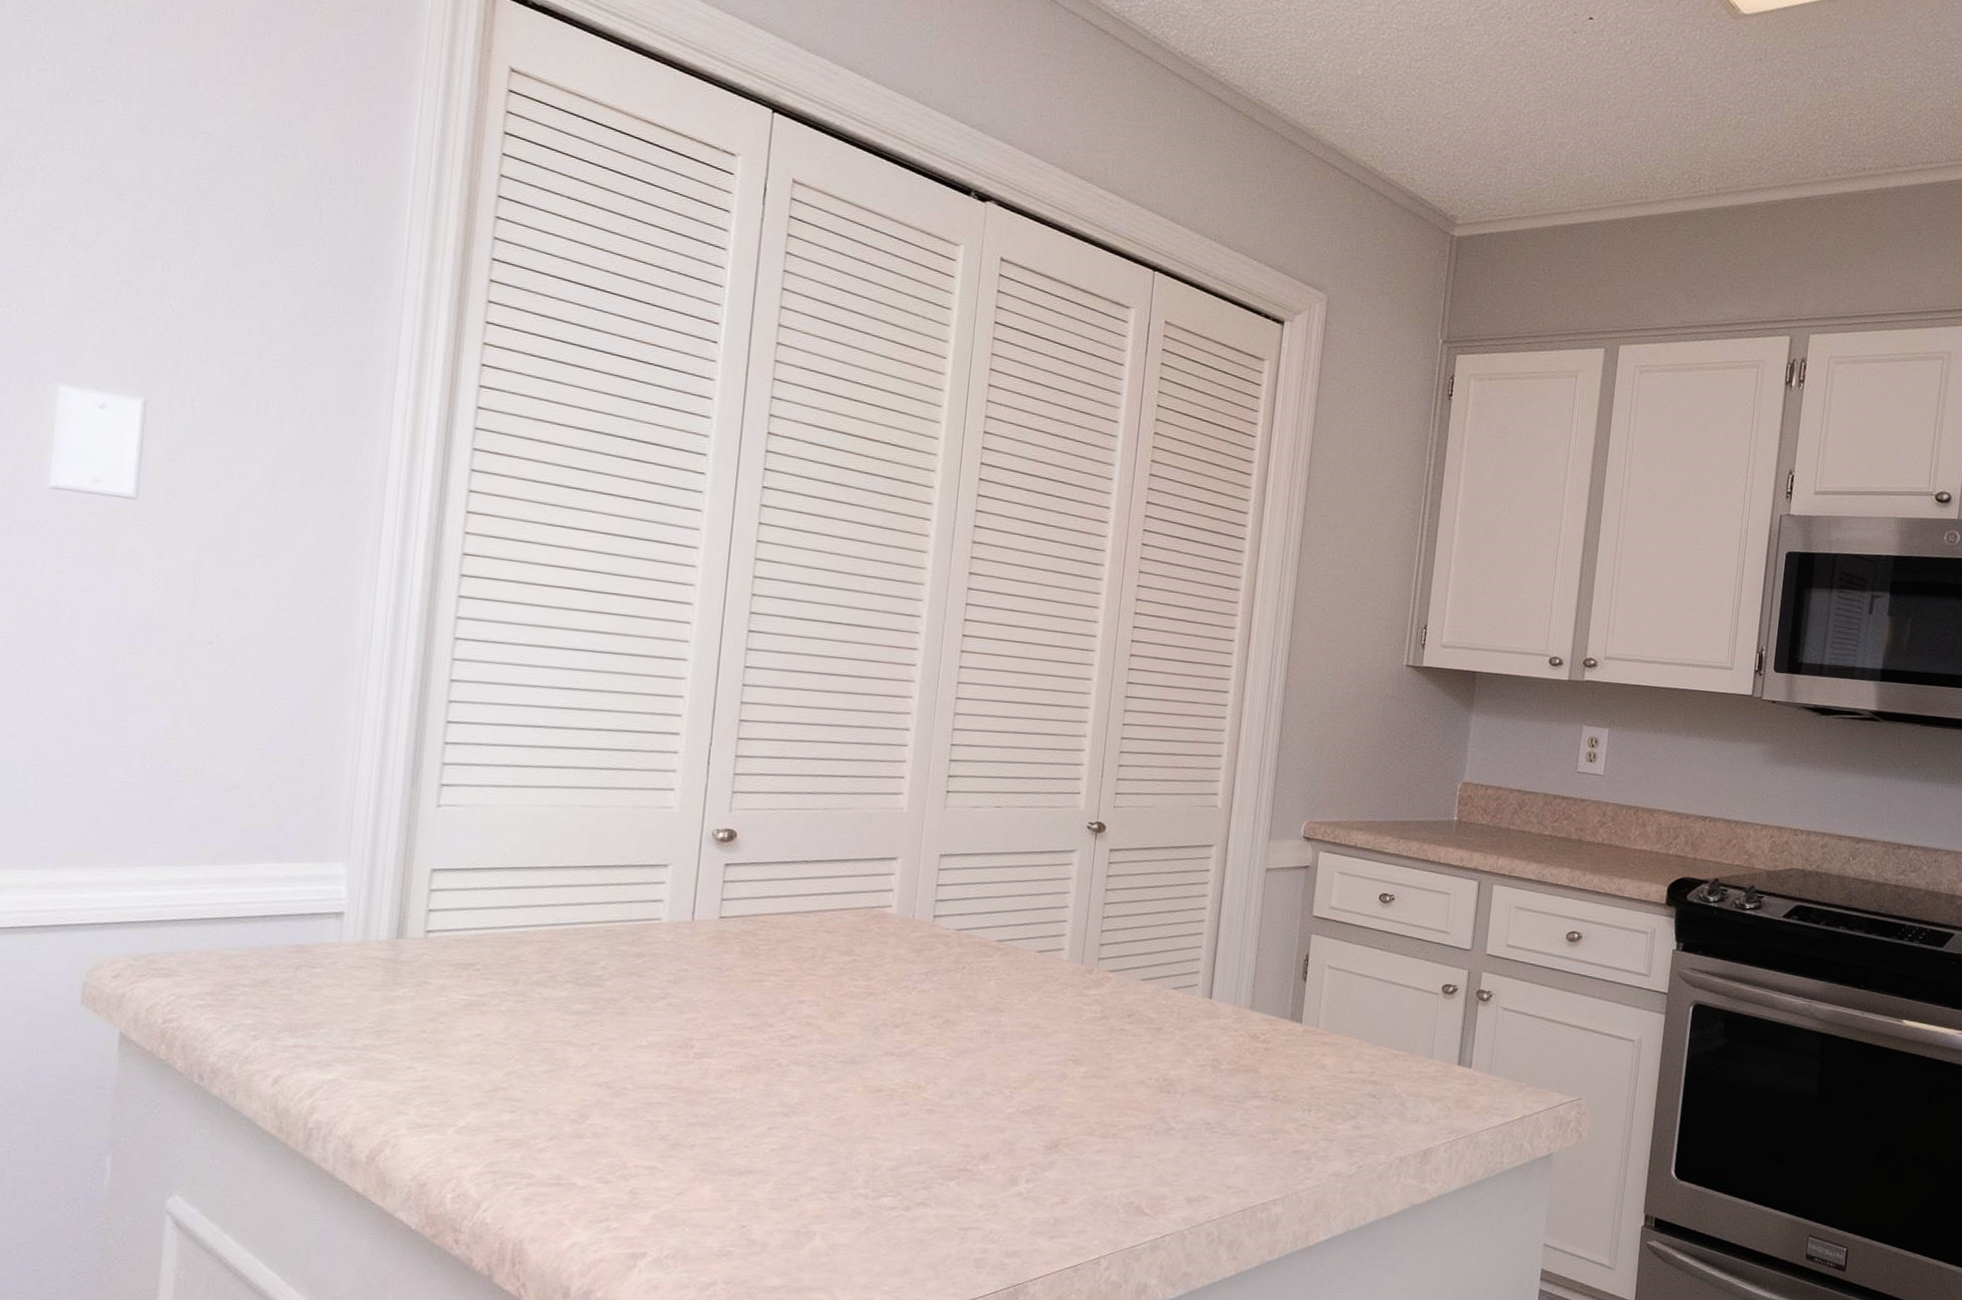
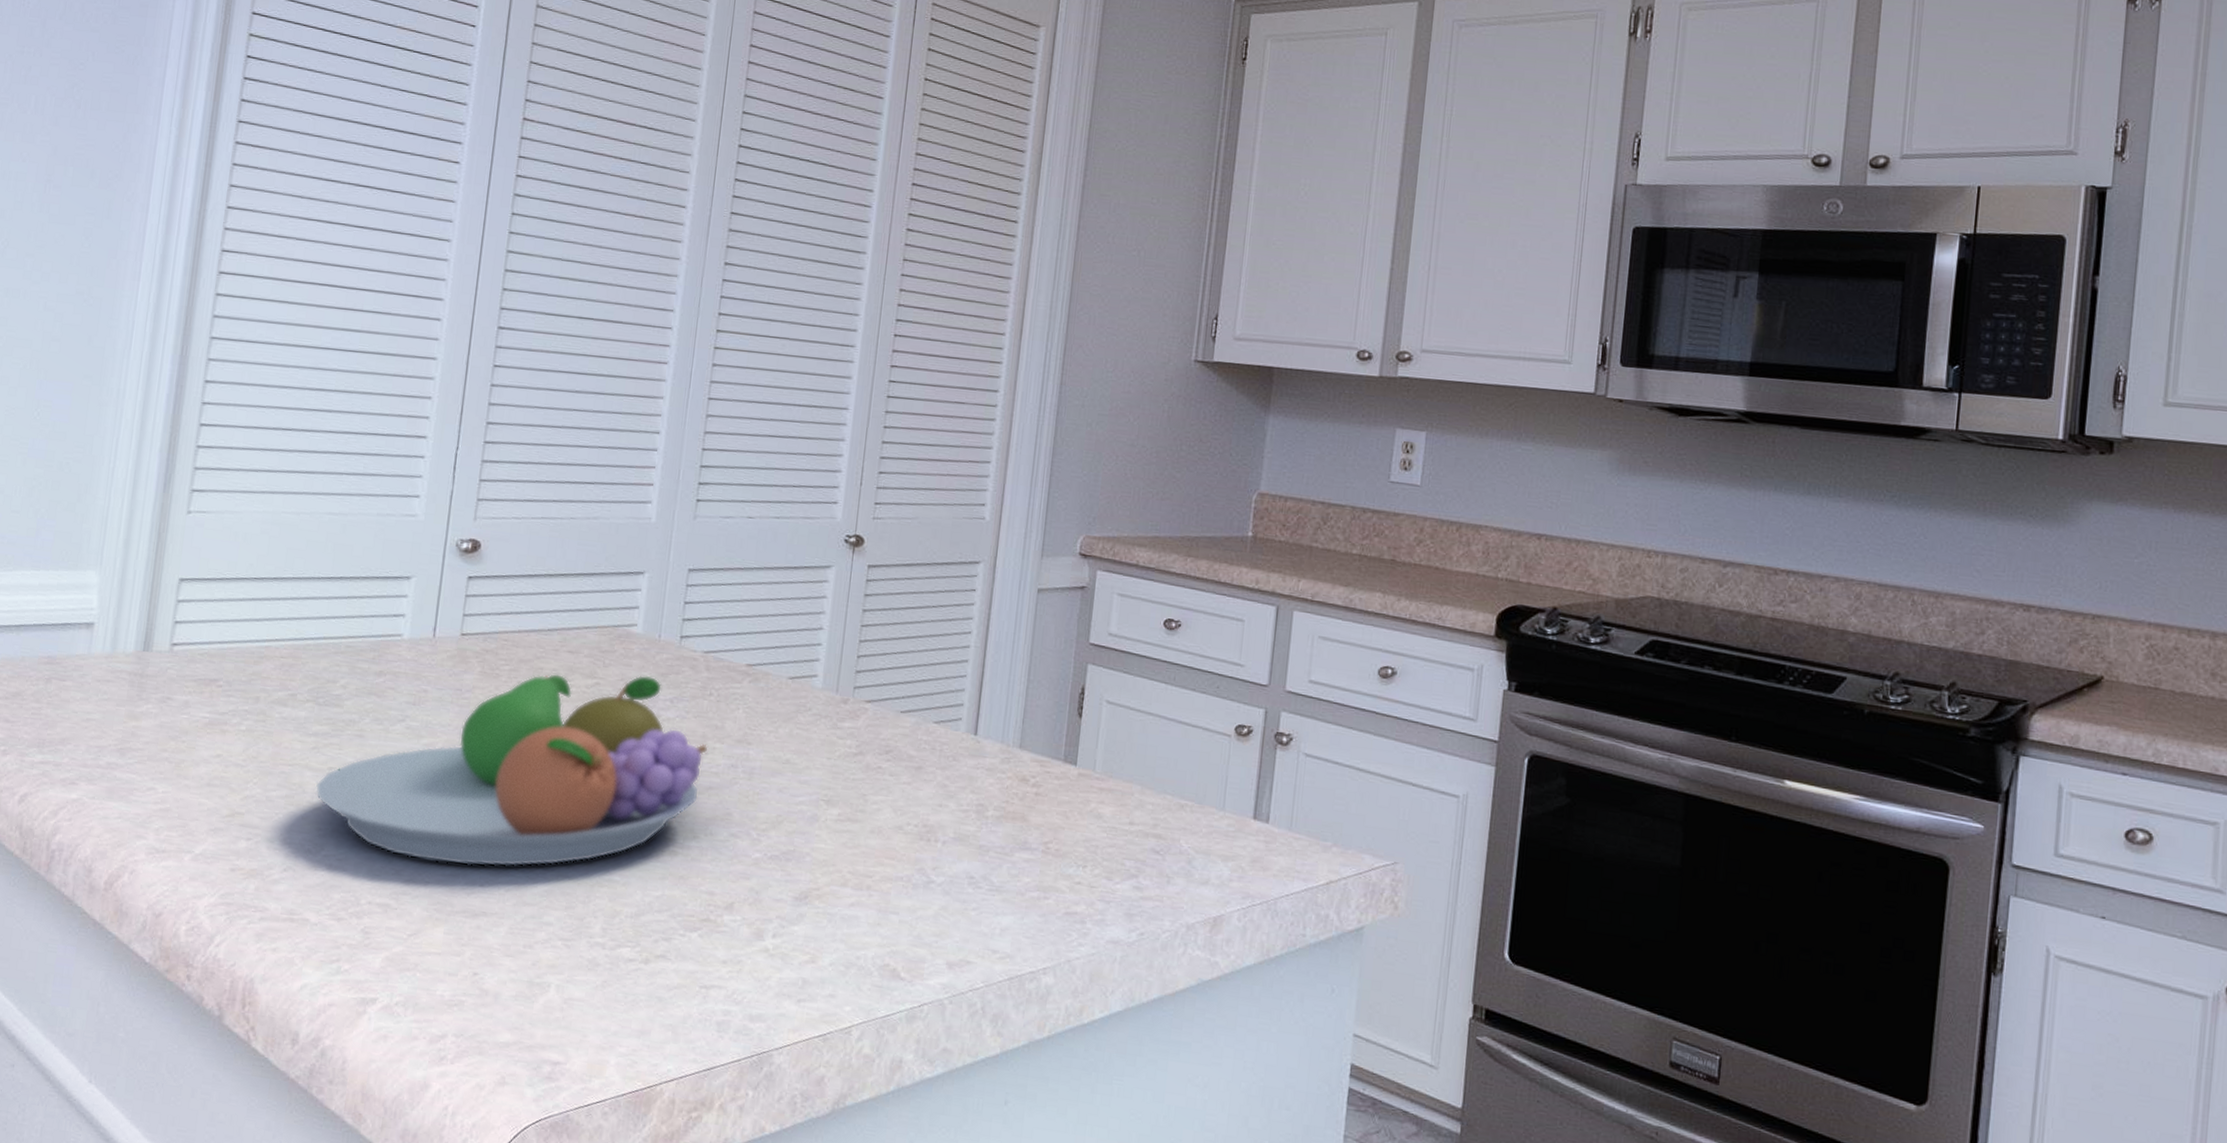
fruit bowl: none [578,951,962,1129] -> present [315,674,708,867]

